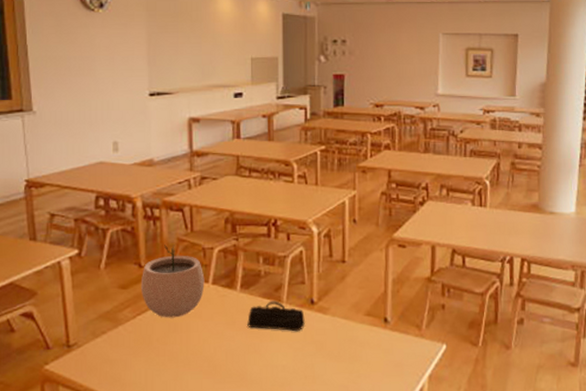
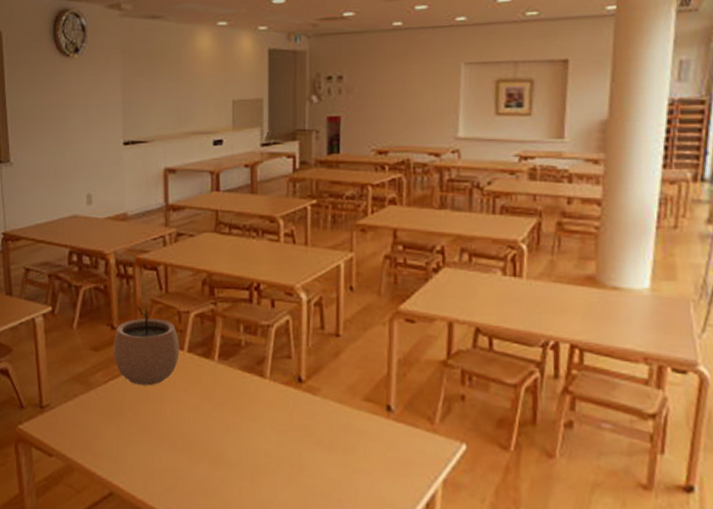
pencil case: present [247,301,305,332] -> none [226,375,291,413]

